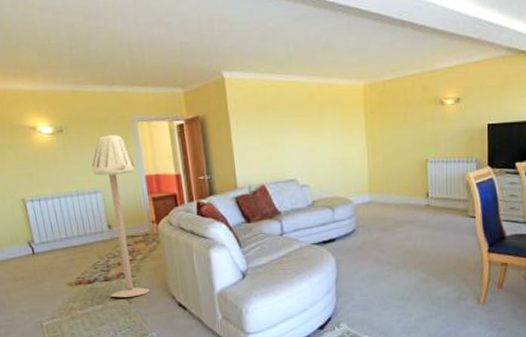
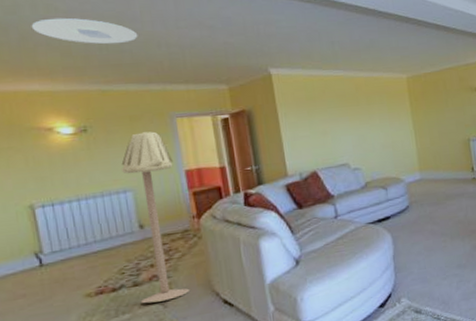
ceiling light: none [13,14,102,43] -> present [31,18,138,44]

